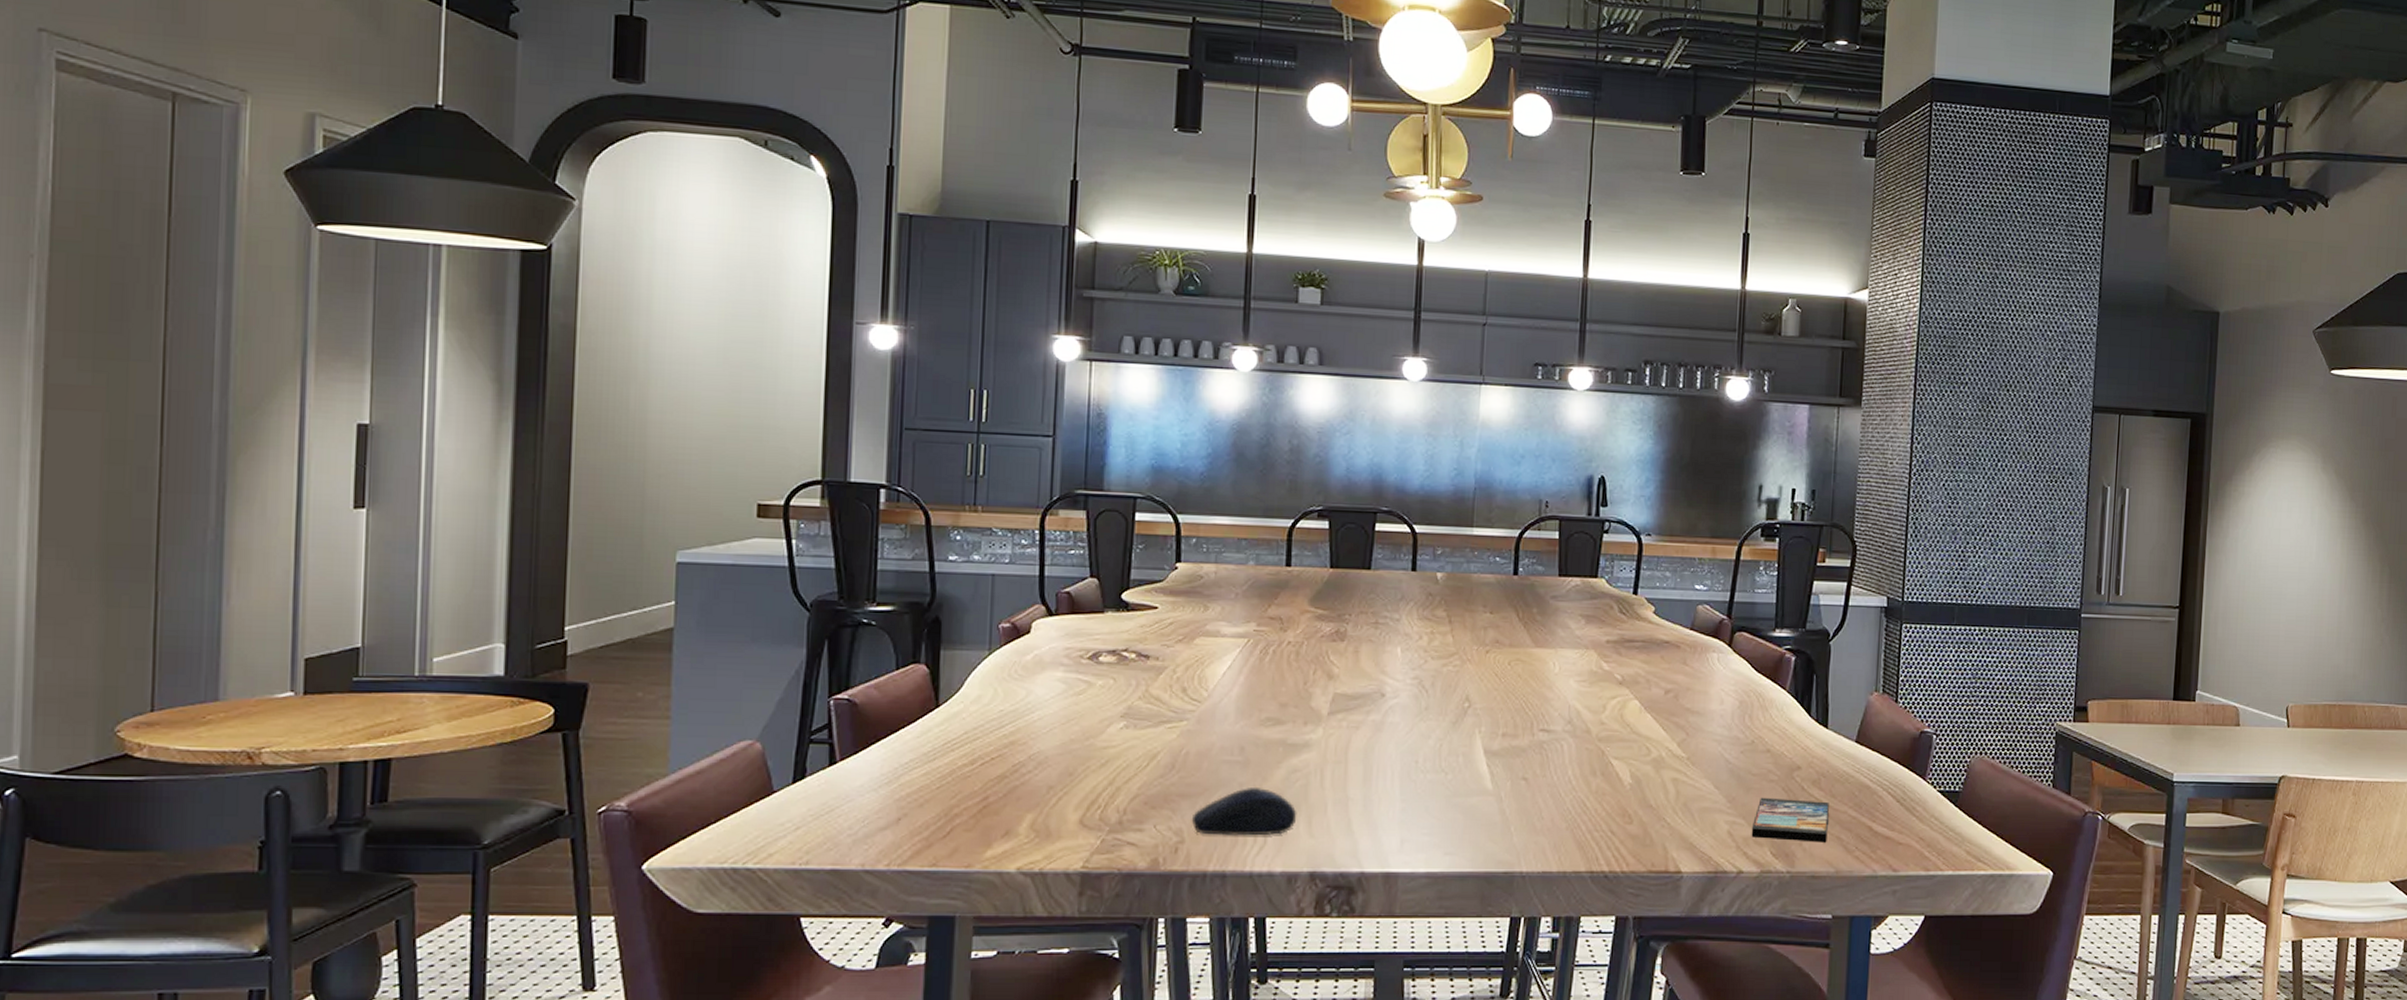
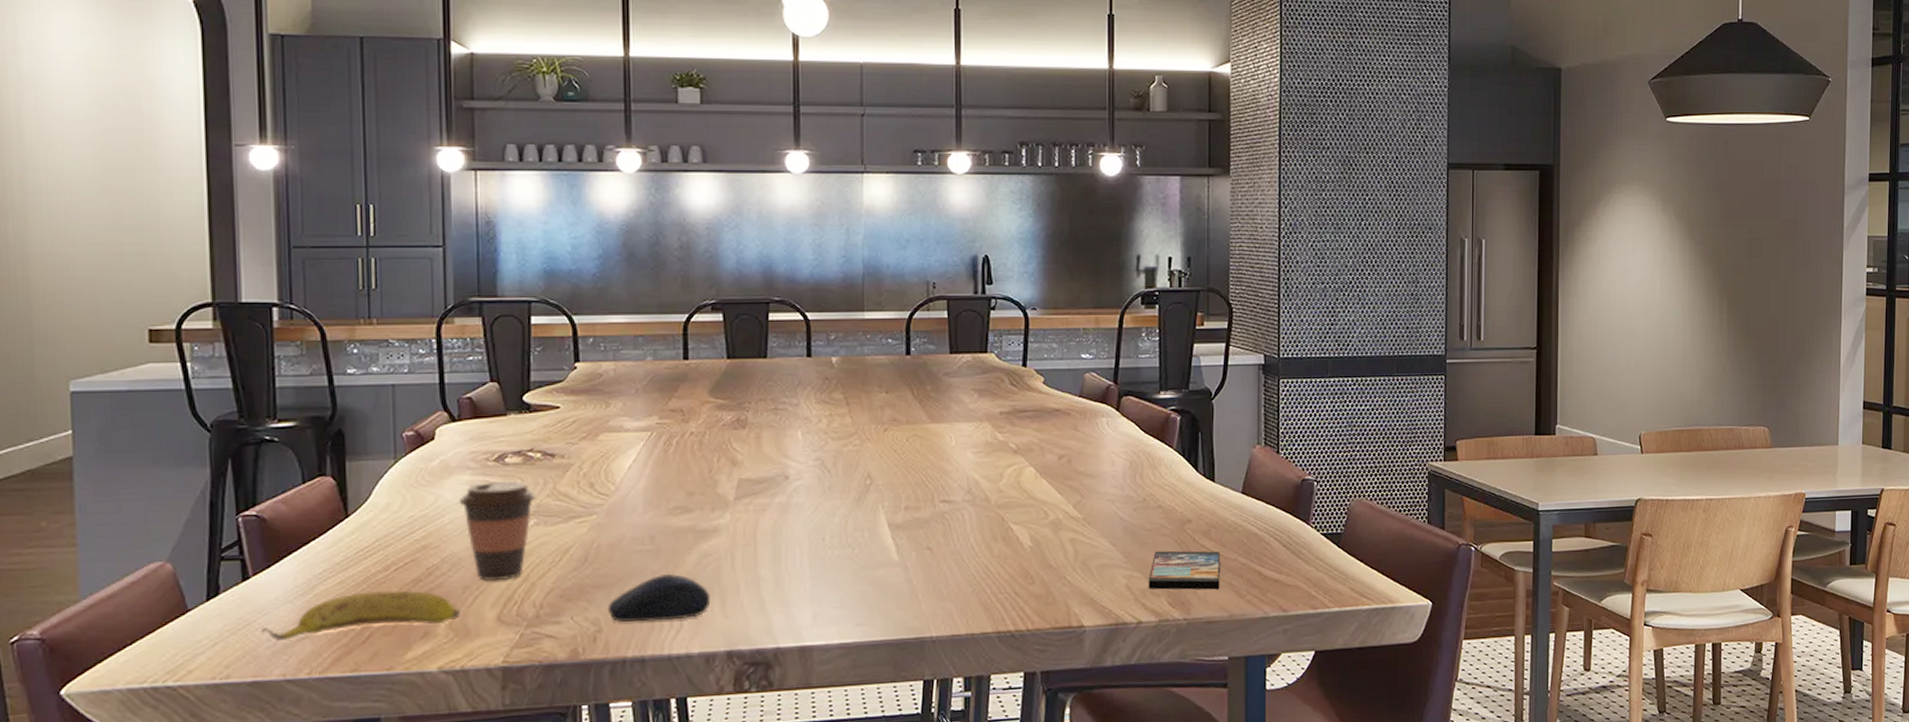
banana: none [844,785,1043,830] -> present [261,590,460,641]
coffee cup: none [1049,680,1127,783] -> present [458,480,536,581]

